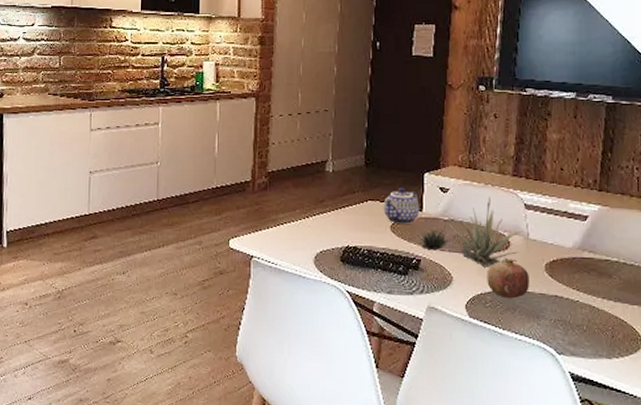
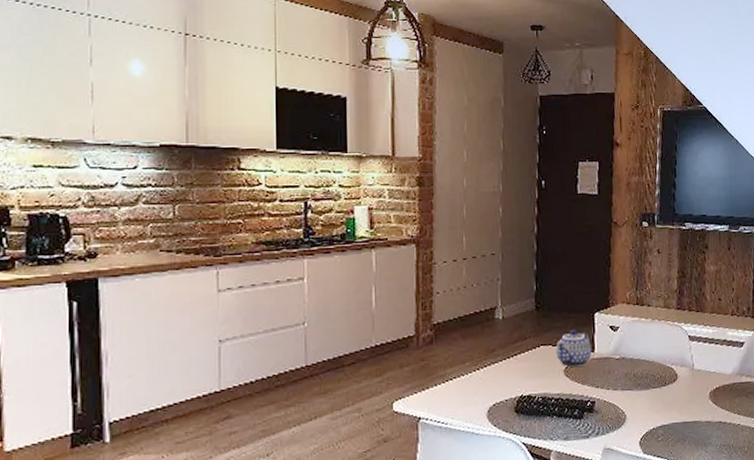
succulent plant: present [417,196,523,267] -> none [590,331,689,402]
fruit: present [487,257,529,299] -> none [658,390,697,431]

